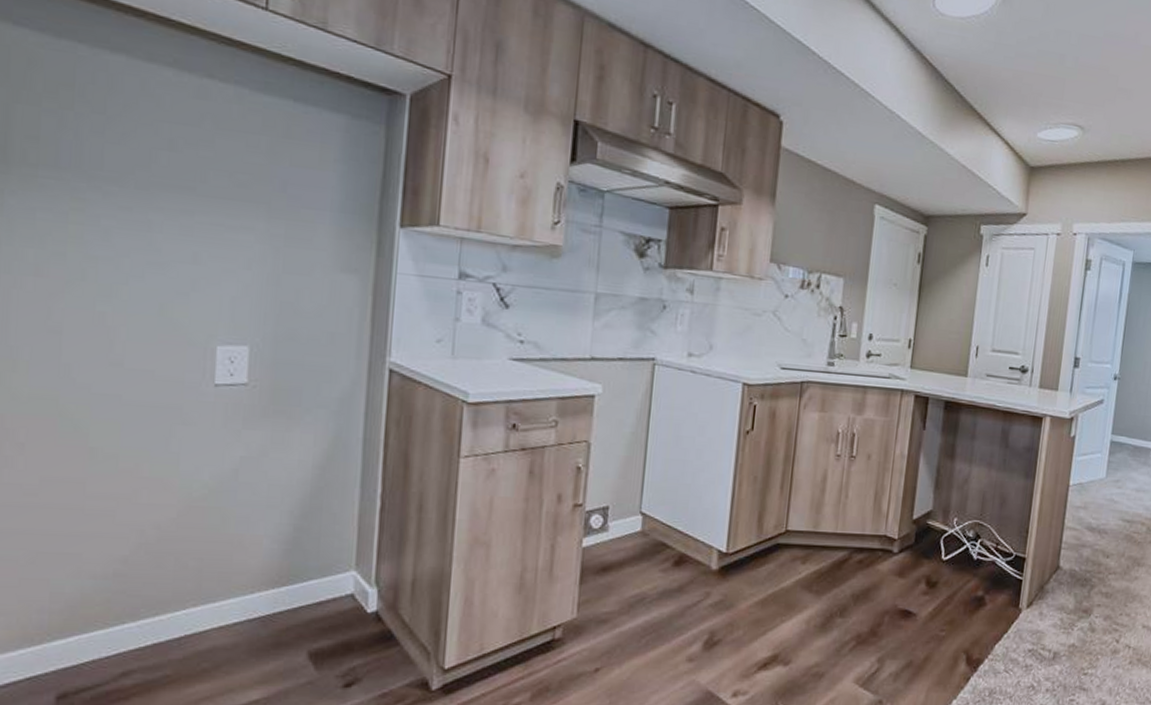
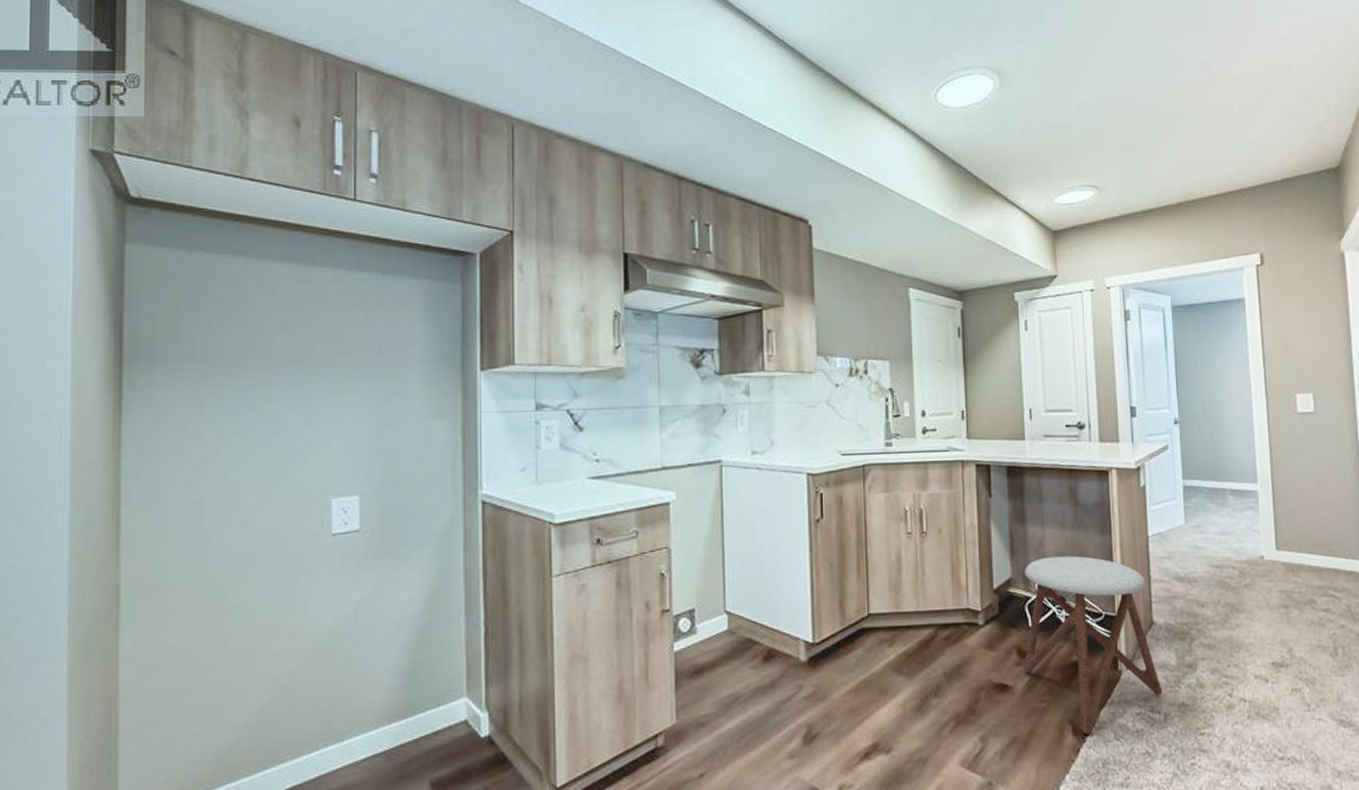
stool: none [929,494,1059,665] -> present [1023,555,1163,735]

